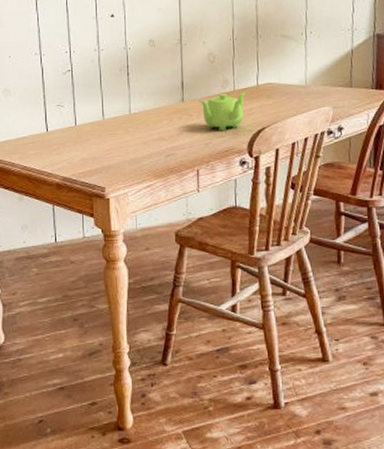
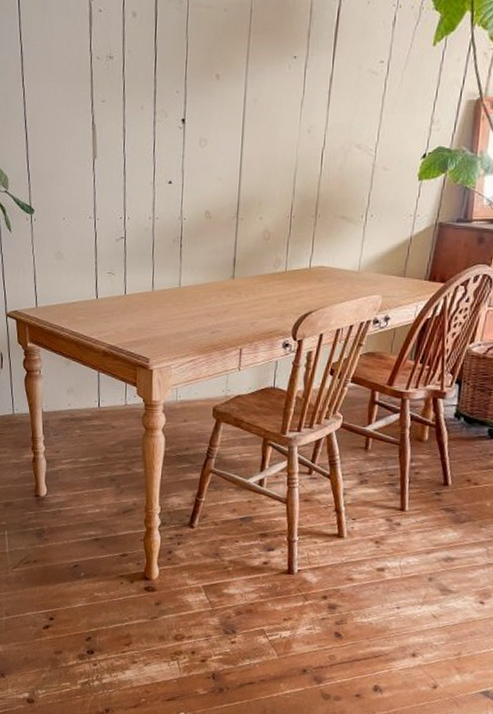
teapot: present [199,92,247,131] -> none [250,273,298,312]

